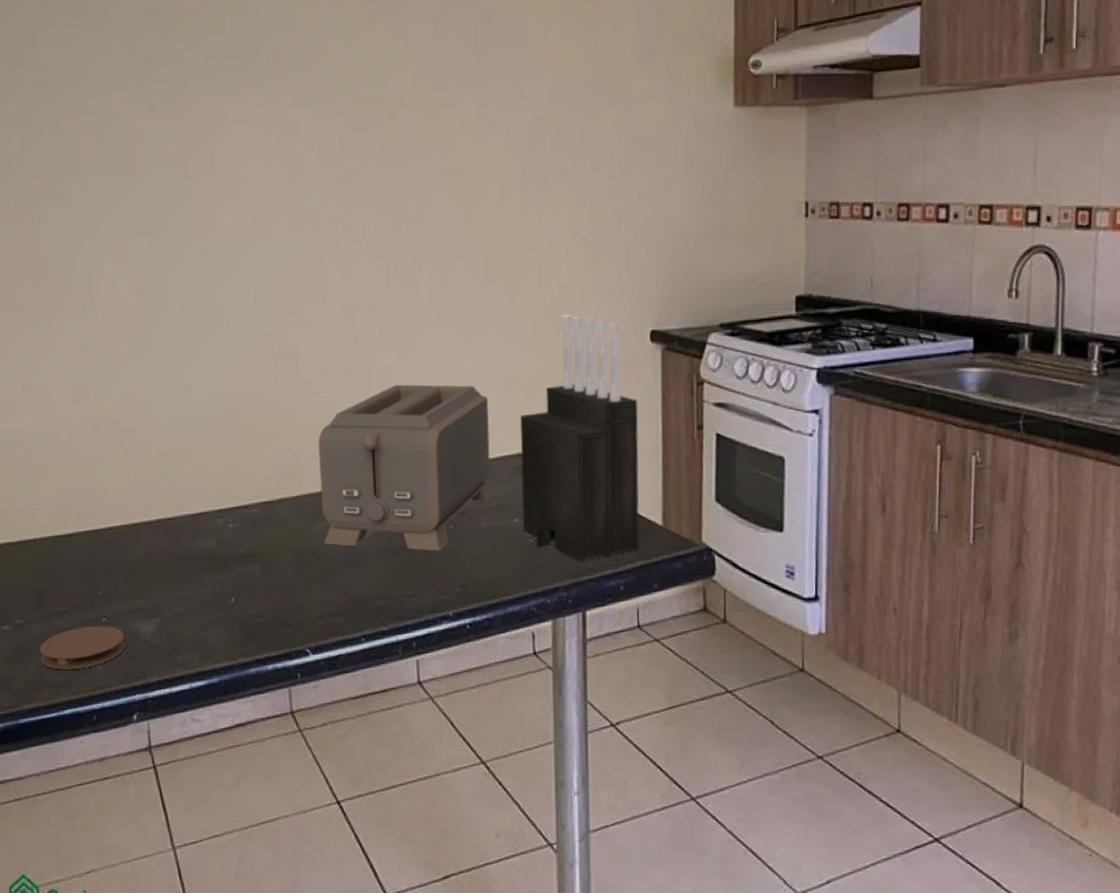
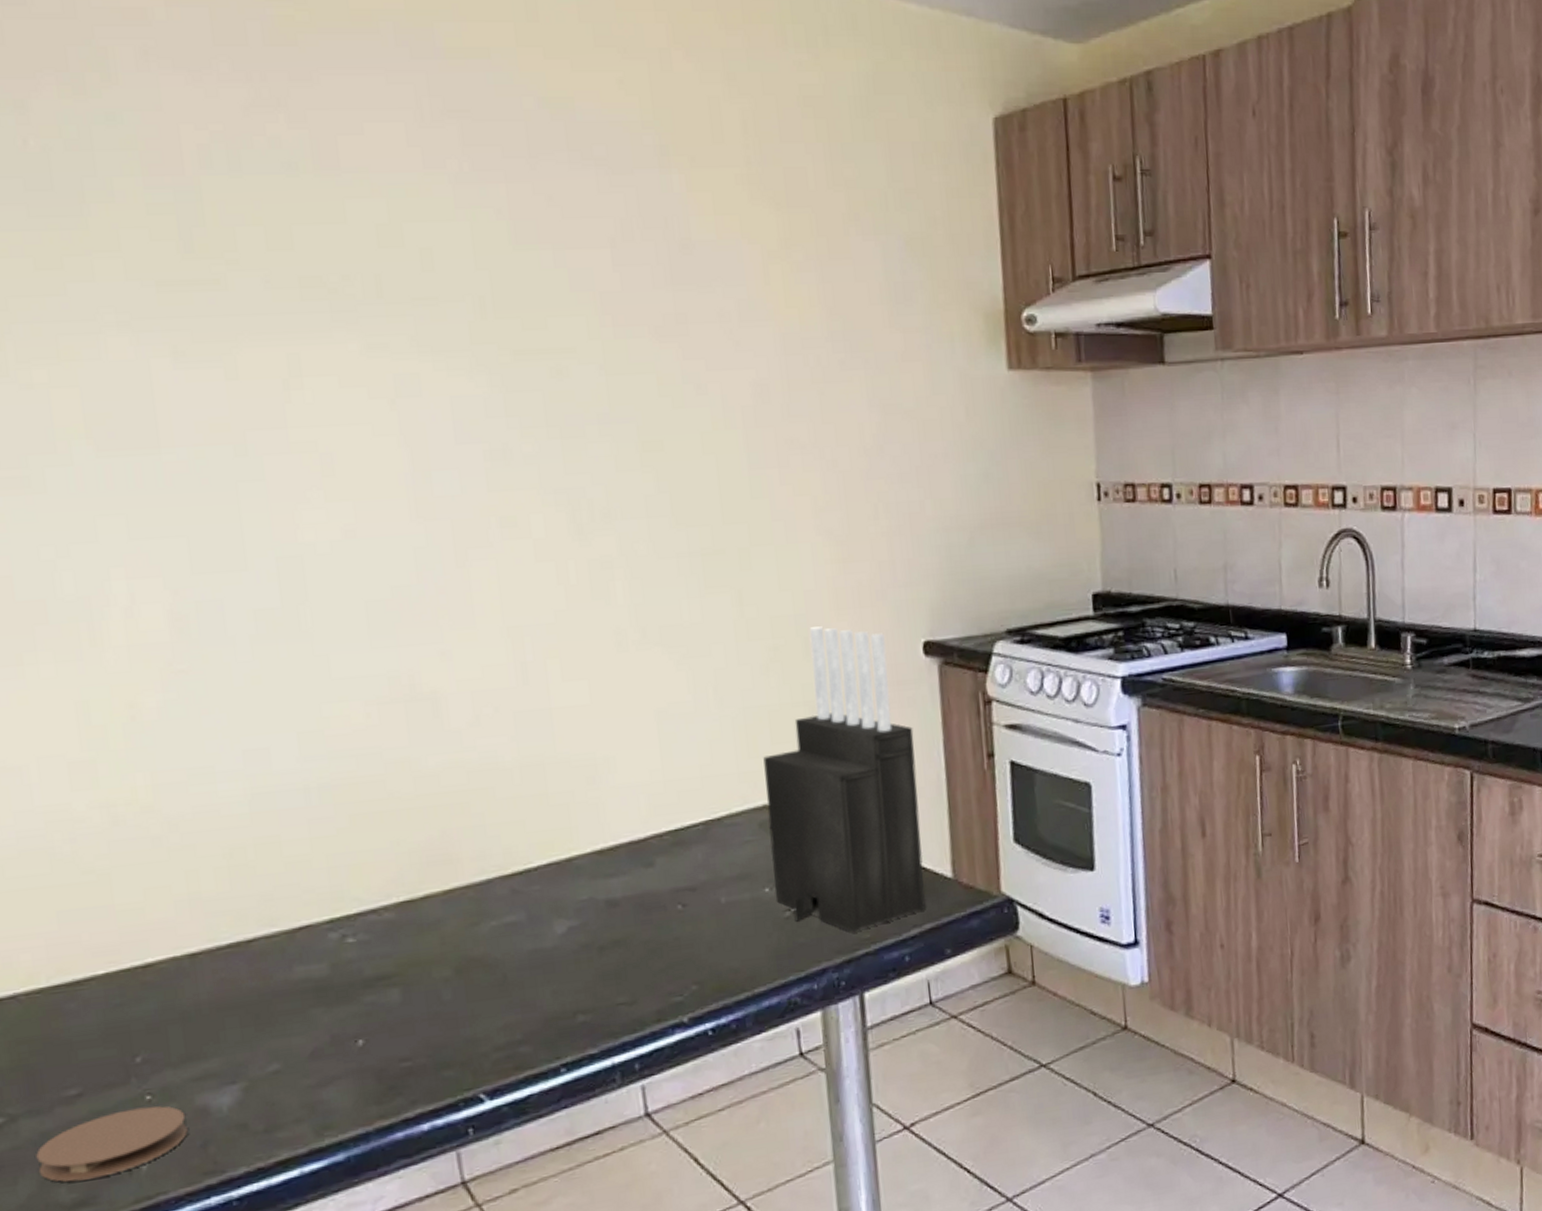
toaster: present [318,384,493,551] -> none [479,723,733,950]

